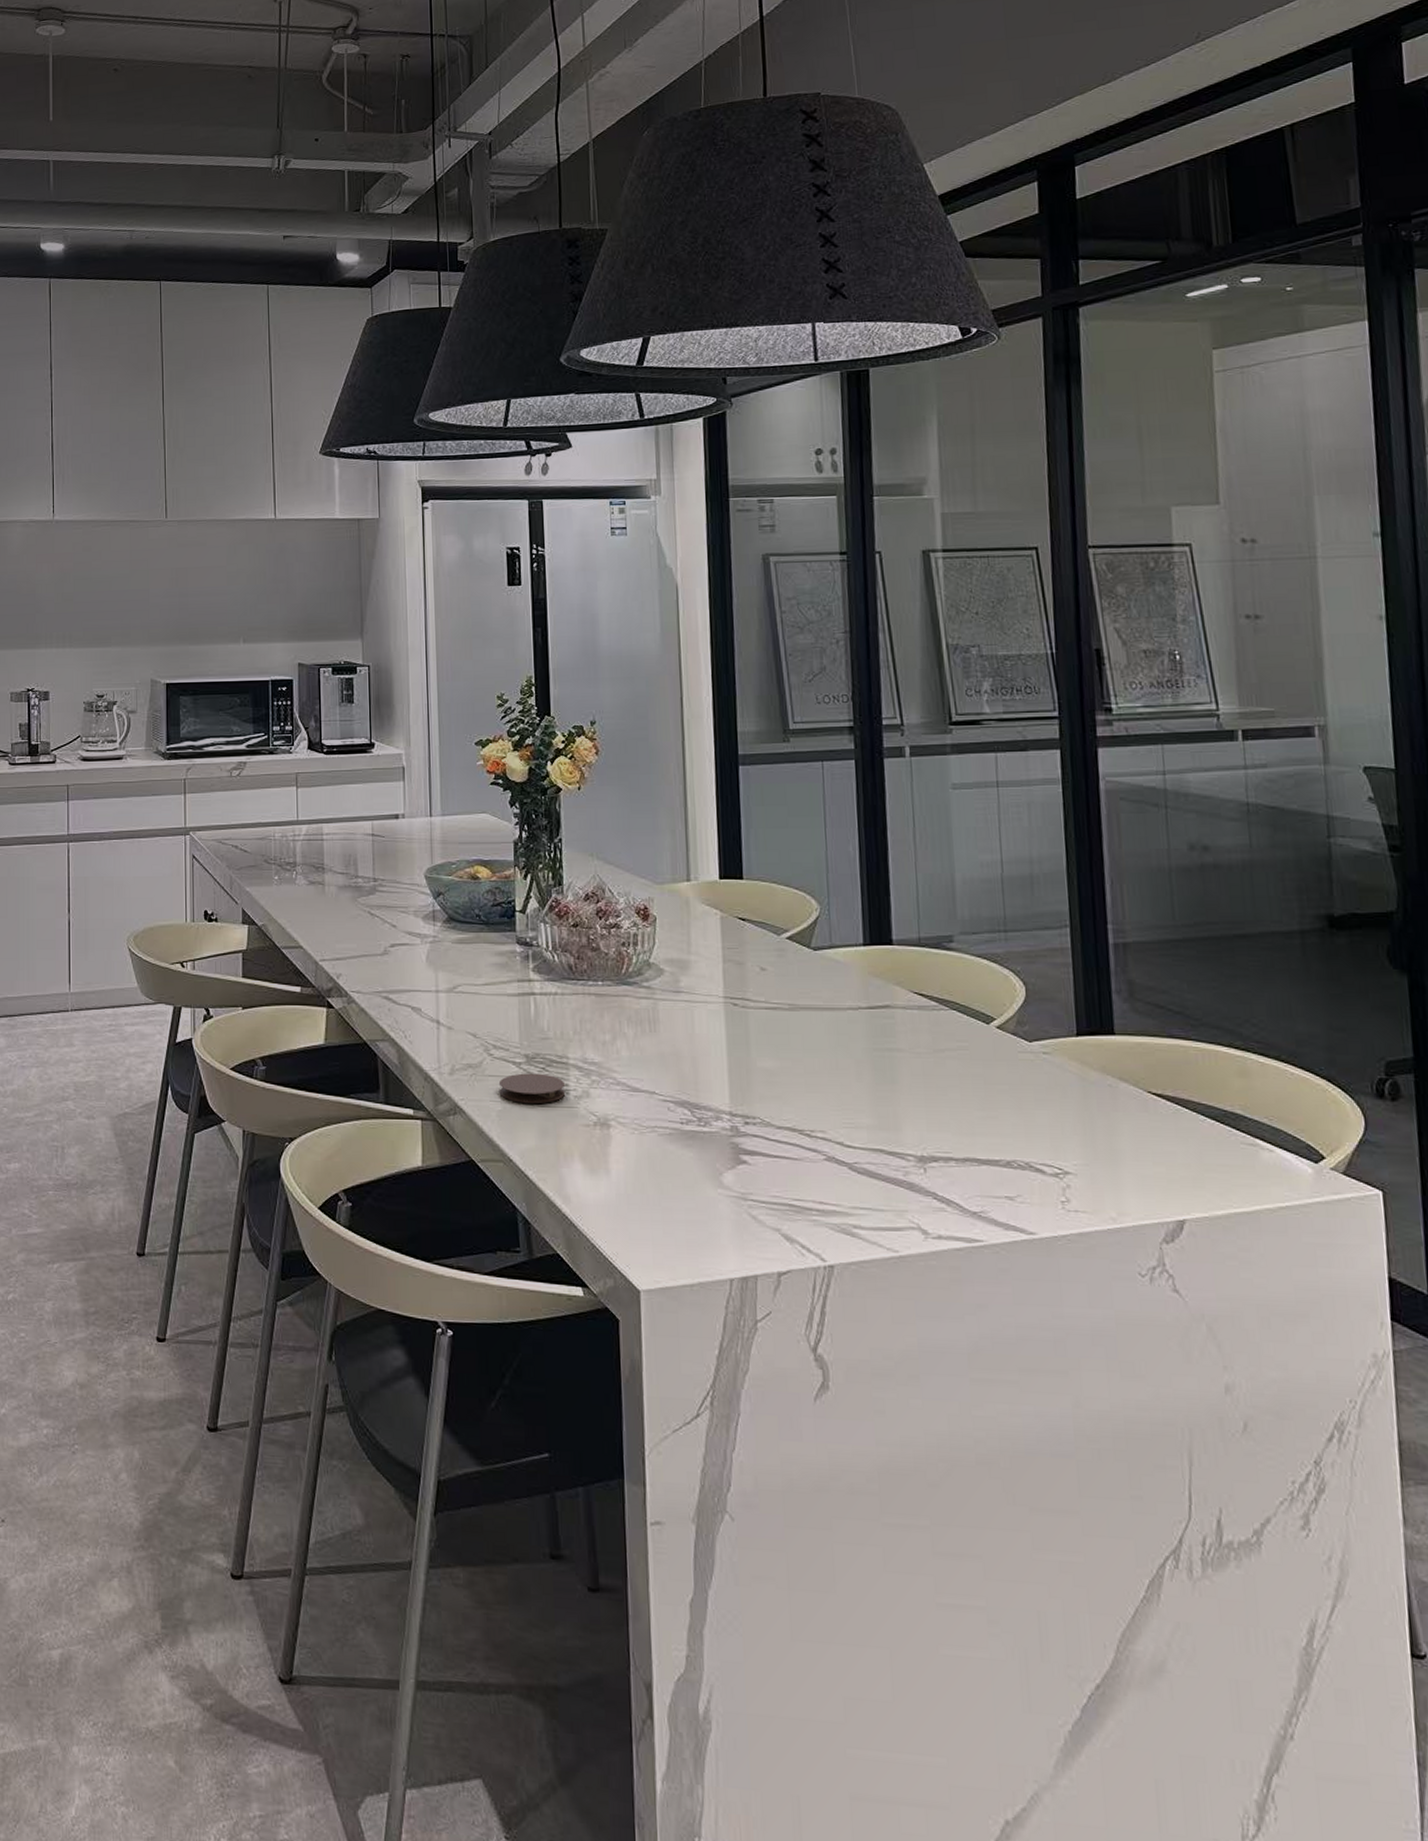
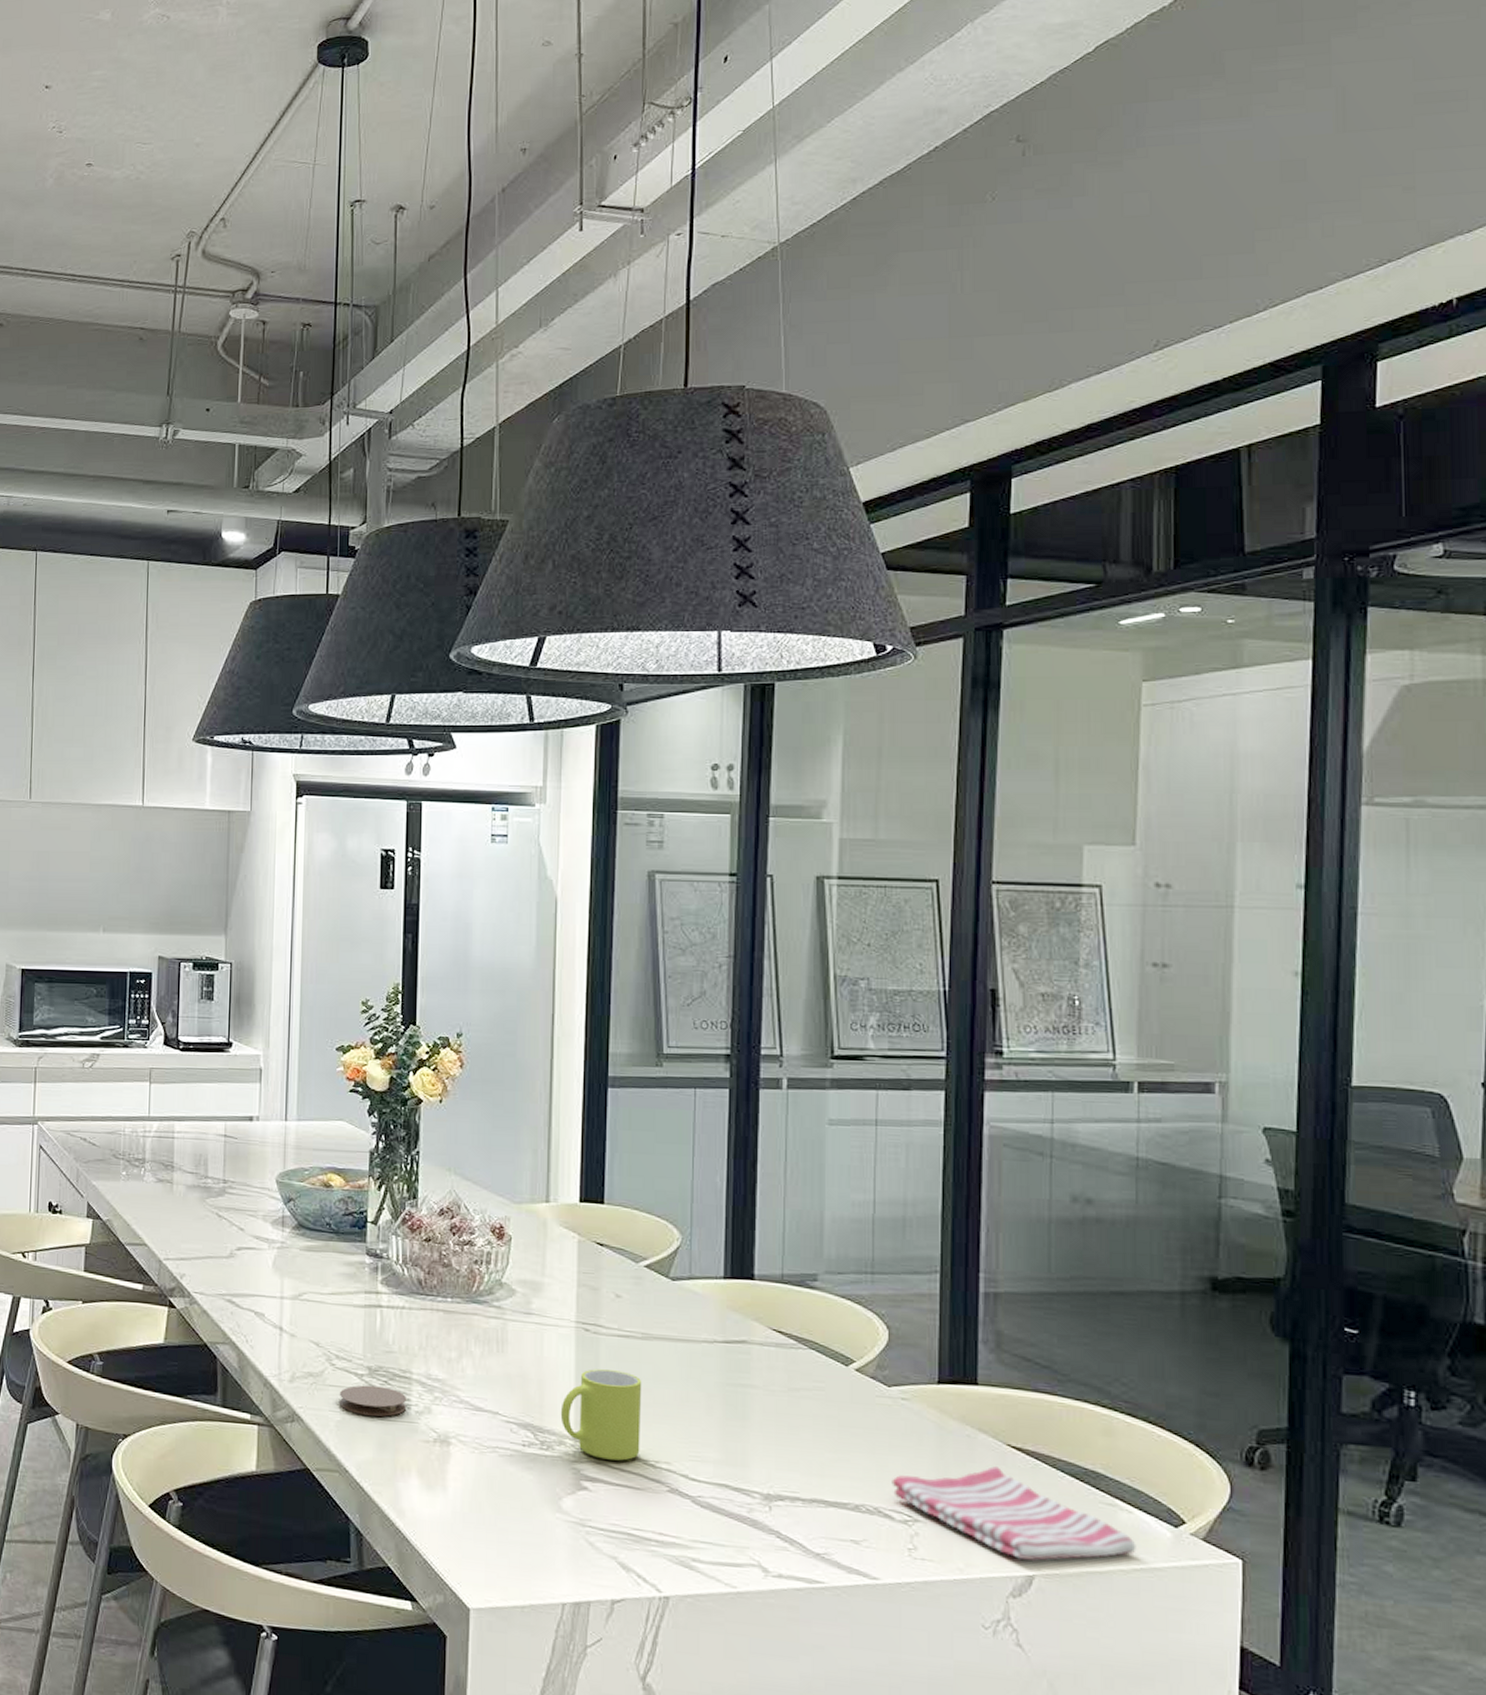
mug: none [715,1043,795,1132] -> present [560,1369,642,1461]
dish towel: none [1040,1114,1281,1207] -> present [892,1466,1136,1562]

